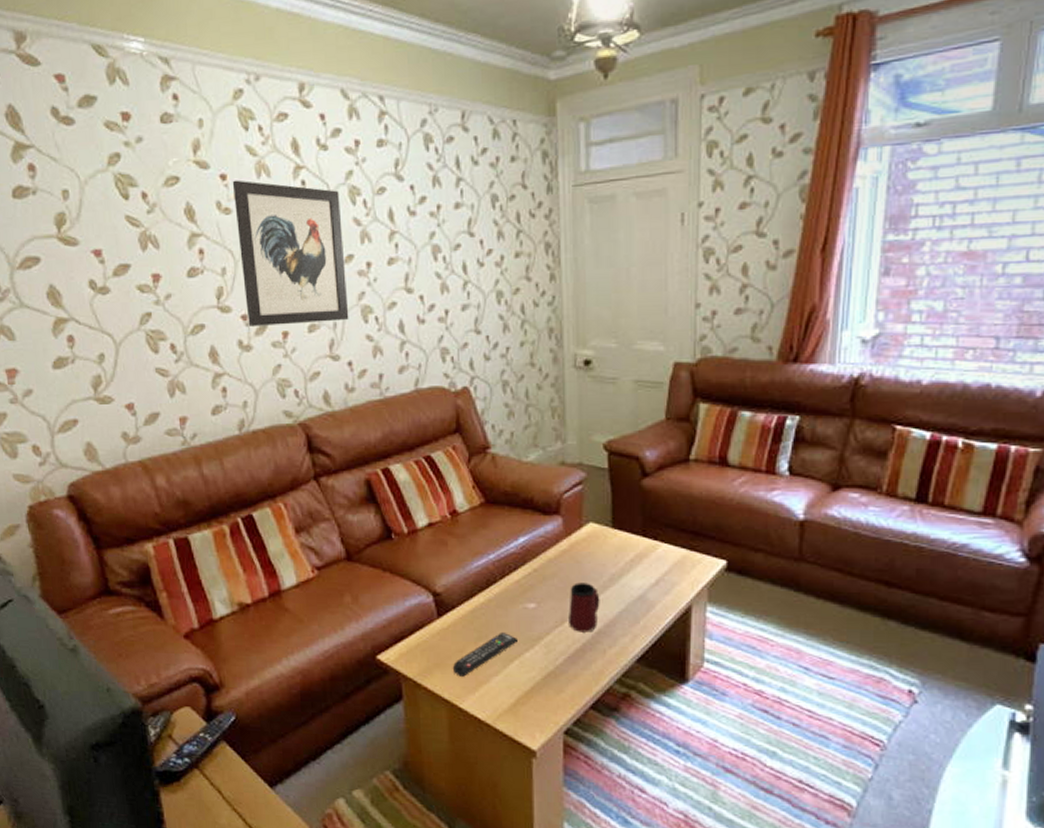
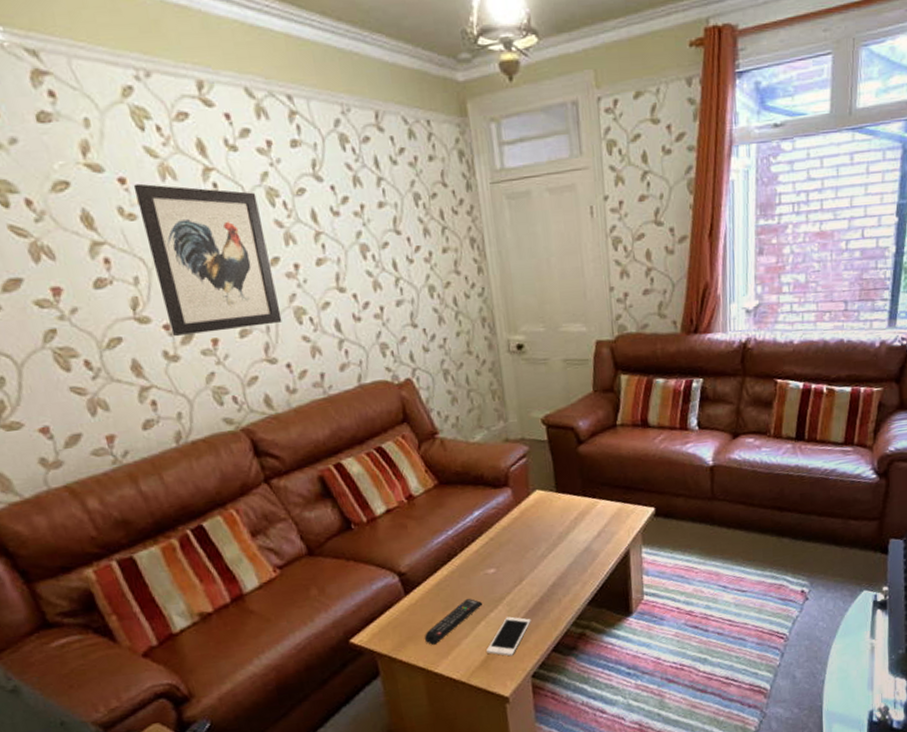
cell phone: none [517,660,570,705] -> present [486,616,531,657]
mug: present [569,582,600,632] -> none [524,543,552,588]

